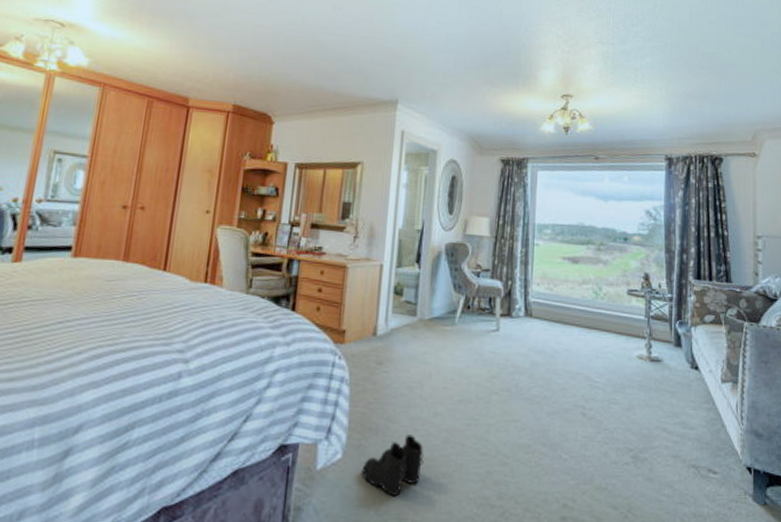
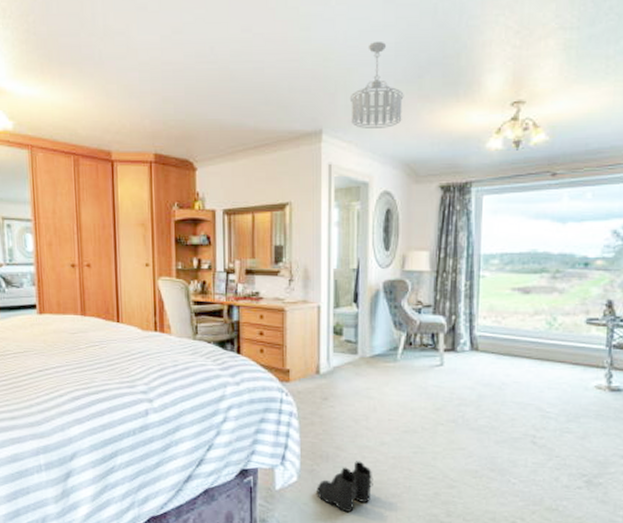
ceiling light fixture: none [424,33,472,105] -> present [349,42,404,128]

